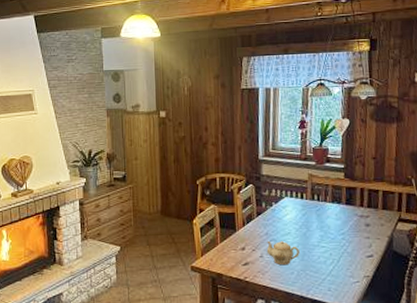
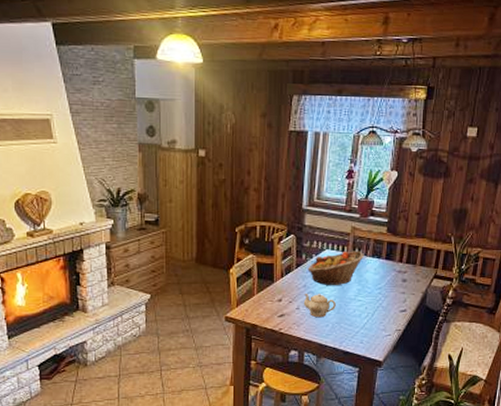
fruit basket: none [268,197,324,232] -> present [307,251,364,285]

